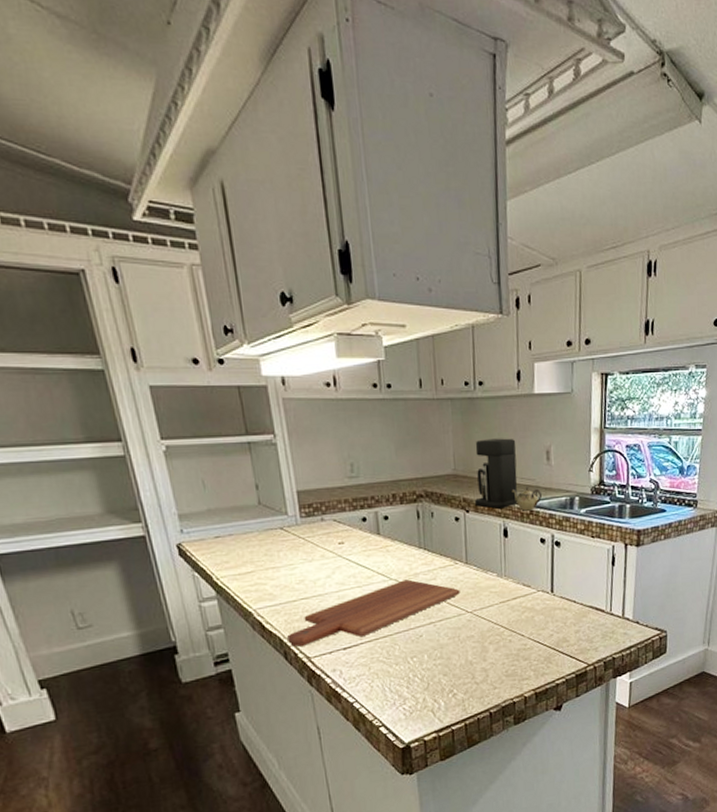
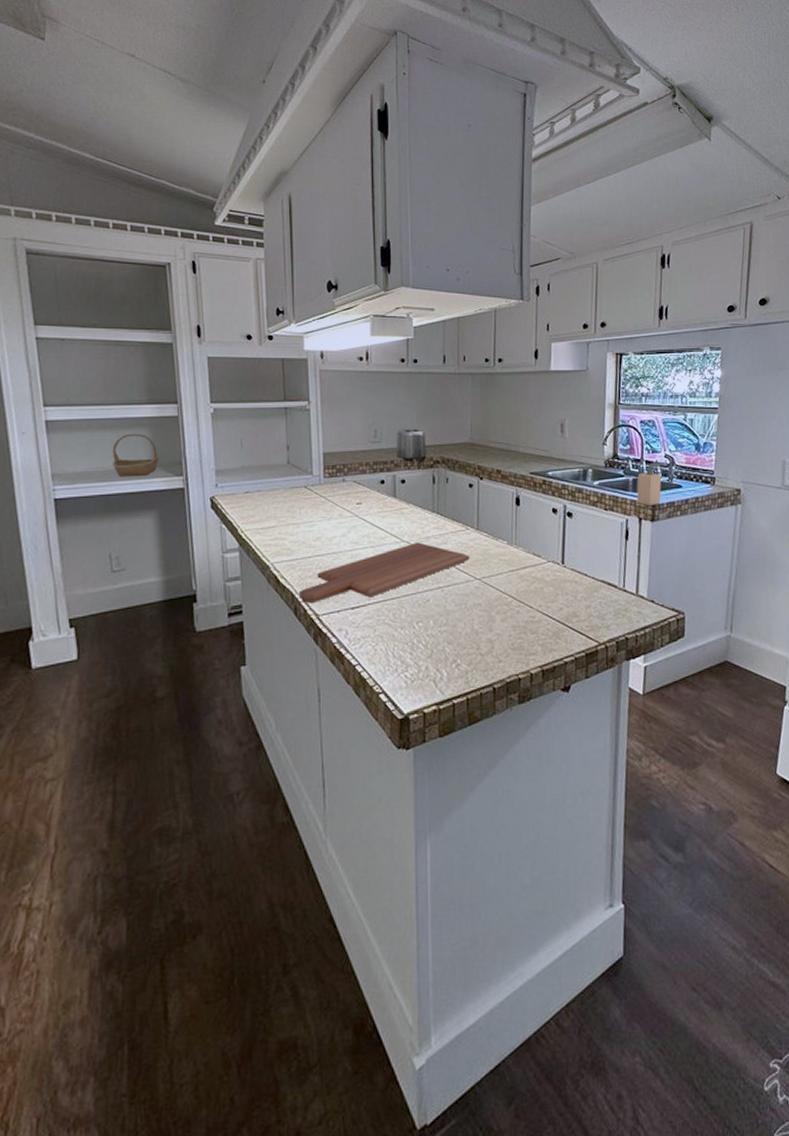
basket: none [52,477,112,527] -> present [112,433,160,477]
toaster: none [375,461,409,497] -> present [395,429,427,462]
coffee maker: present [475,438,518,509] -> none [489,410,532,477]
teapot: present [511,486,542,511] -> none [525,456,555,481]
soap dispenser: none [623,487,647,532] -> present [637,462,662,506]

